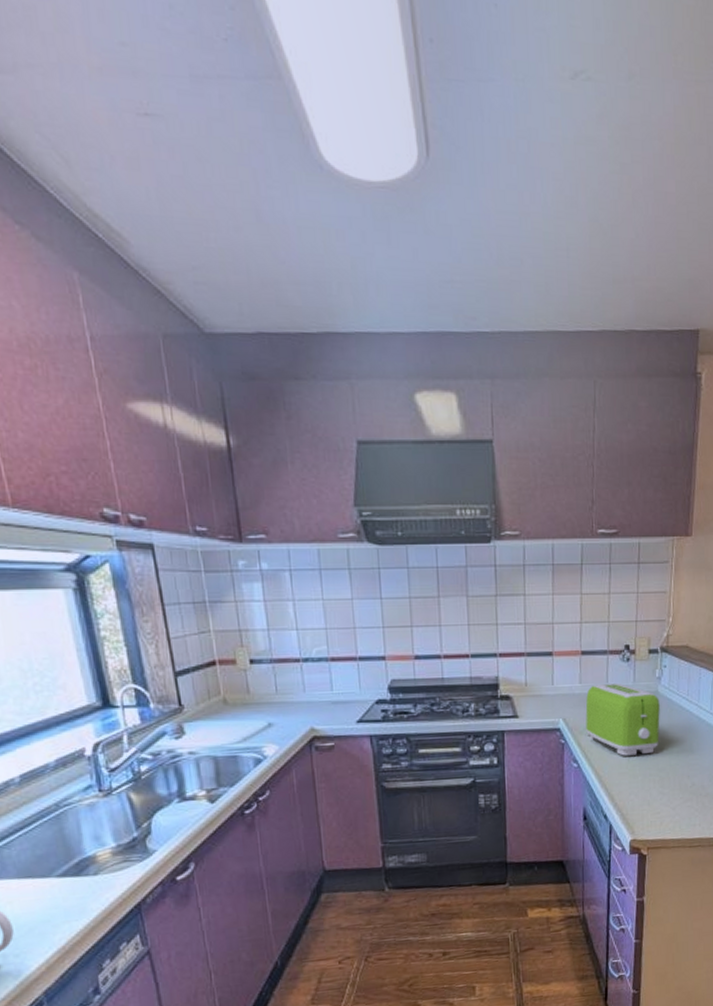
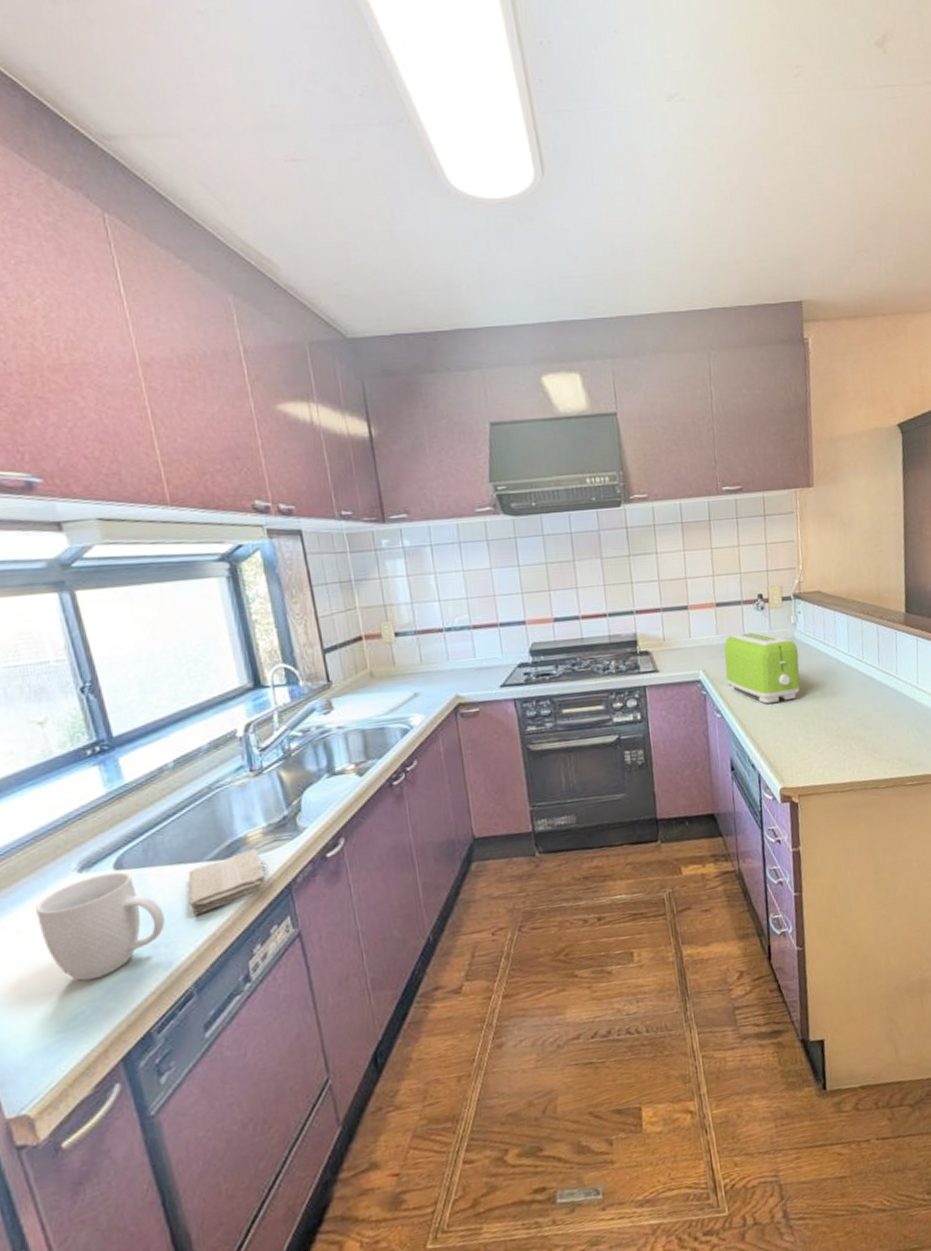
washcloth: none [36,868,116,929] -> present [188,849,266,916]

